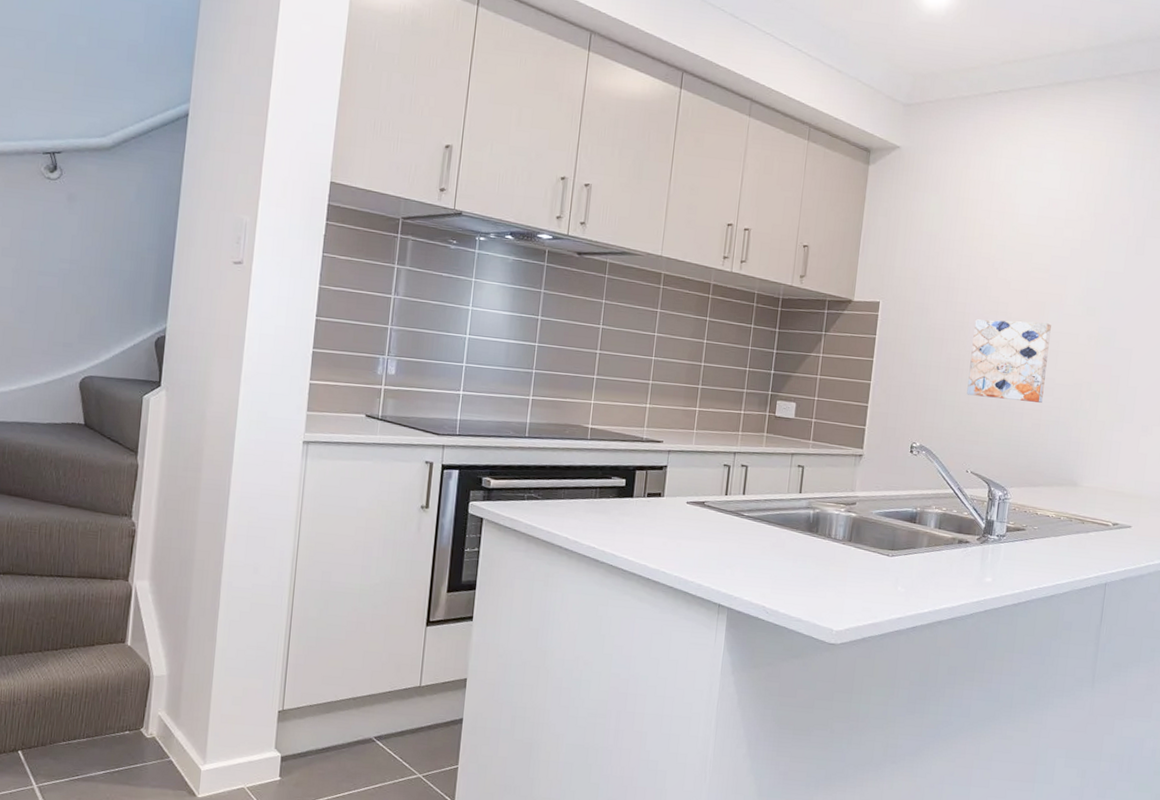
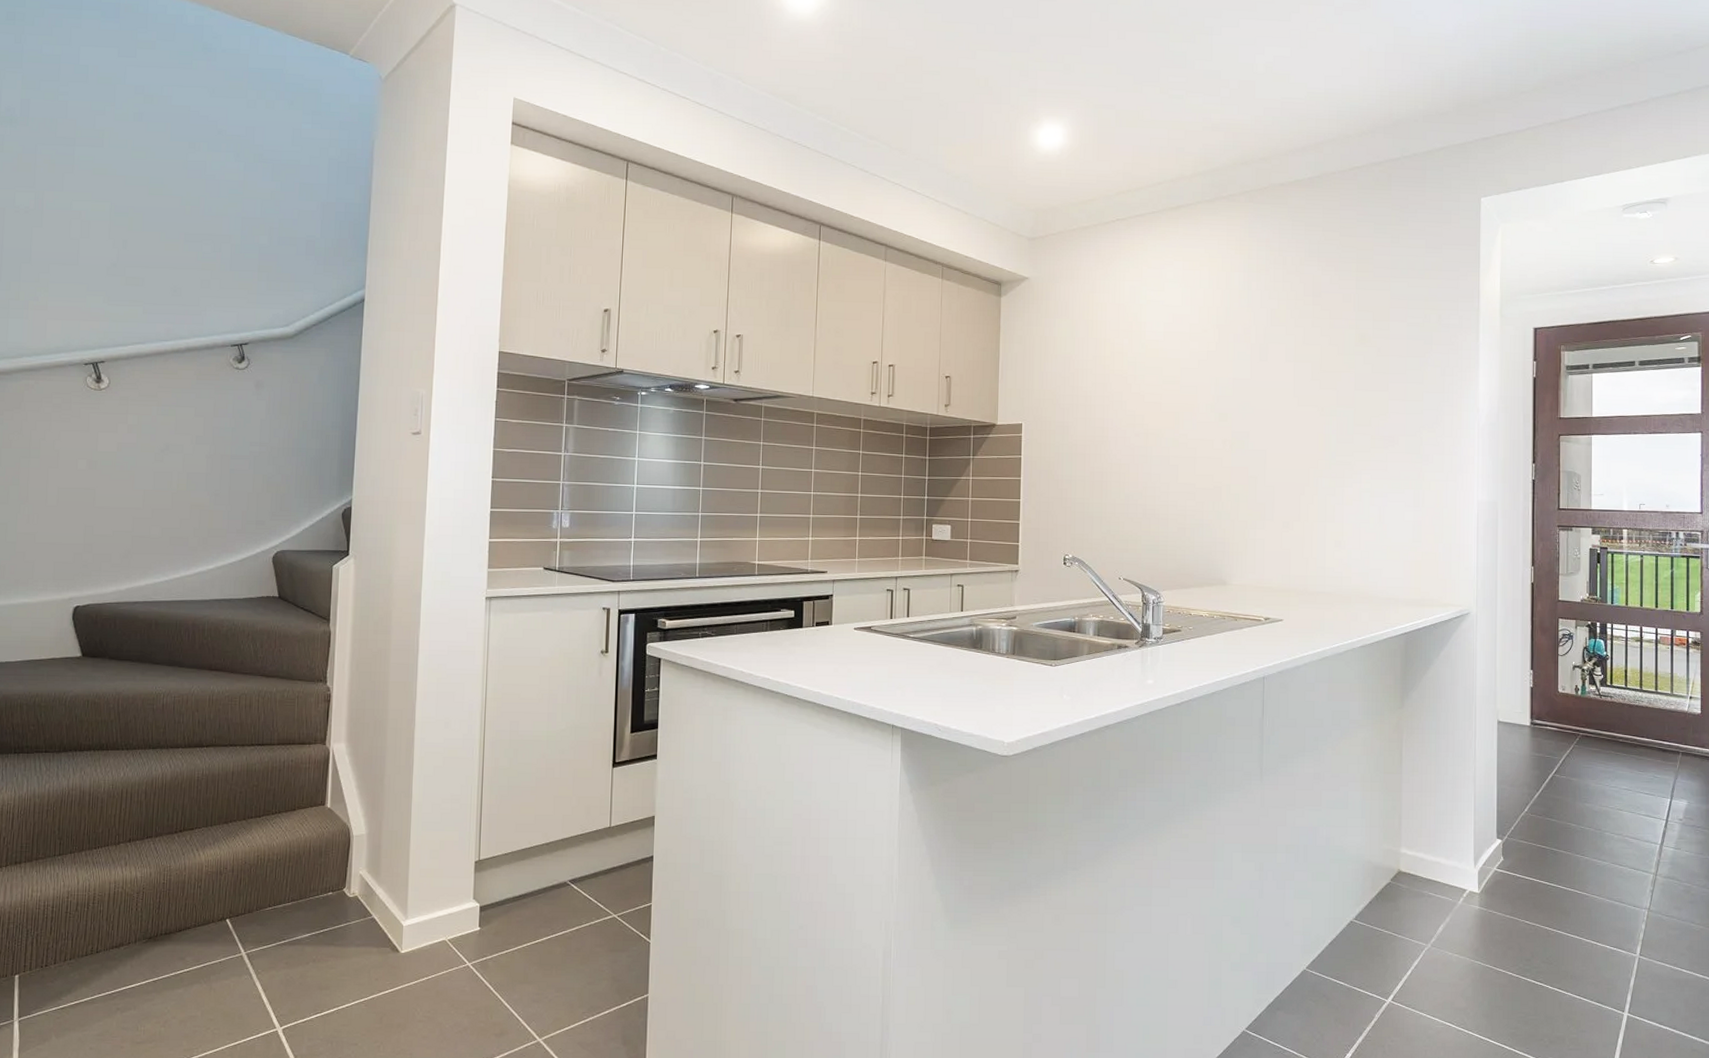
wall art: present [967,319,1051,403] -> none [1112,431,1187,507]

